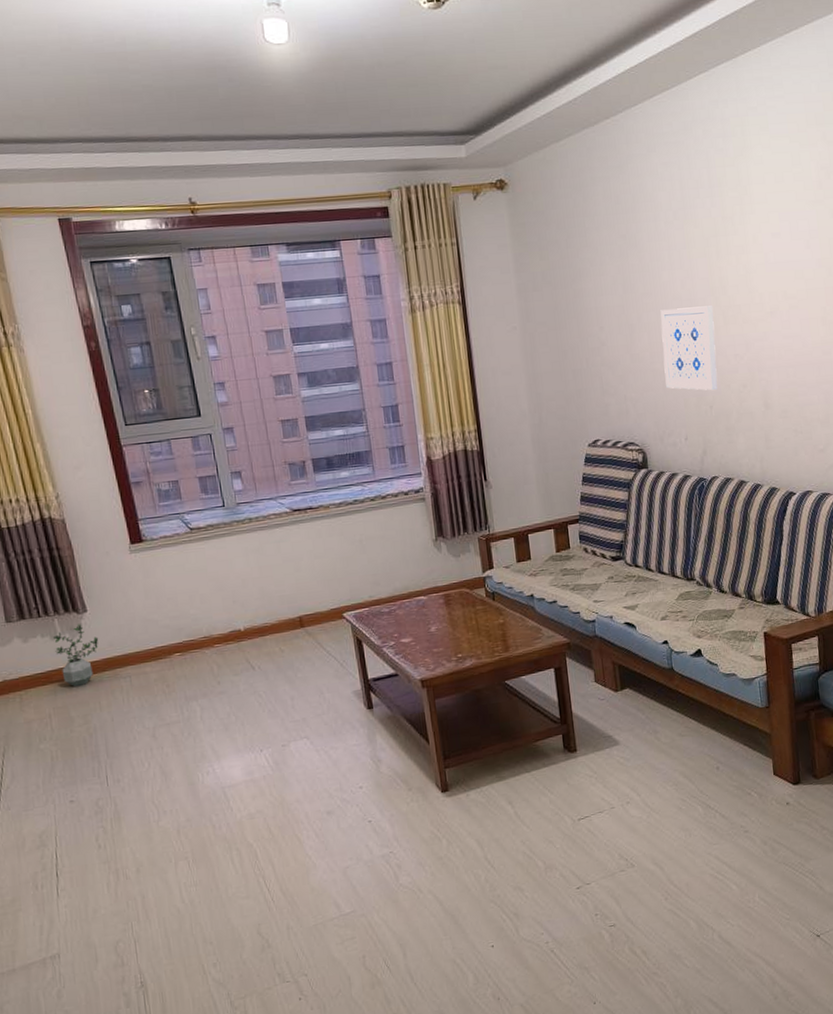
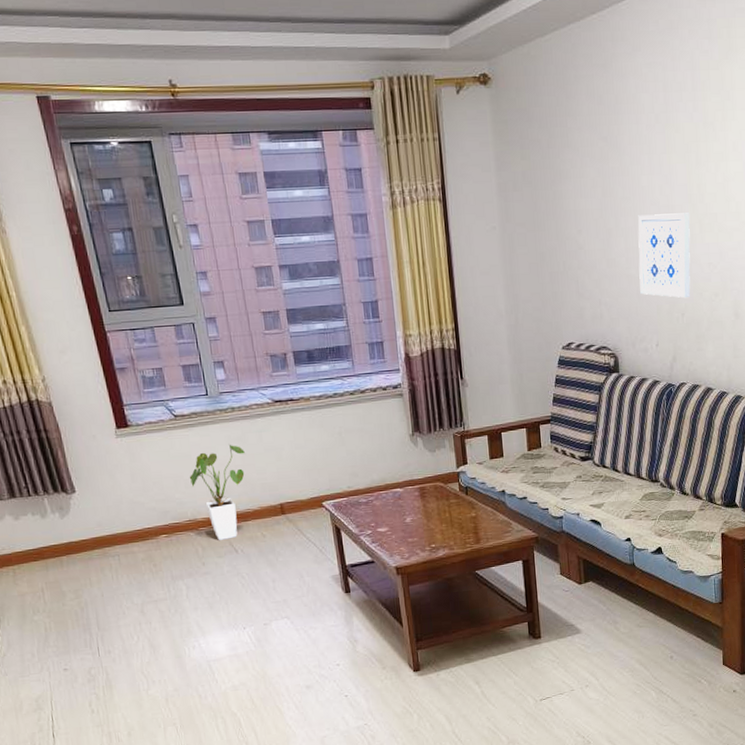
potted plant: present [52,624,99,687] -> none [43,504,88,564]
house plant: none [204,556,263,657] -> present [189,444,245,540]

